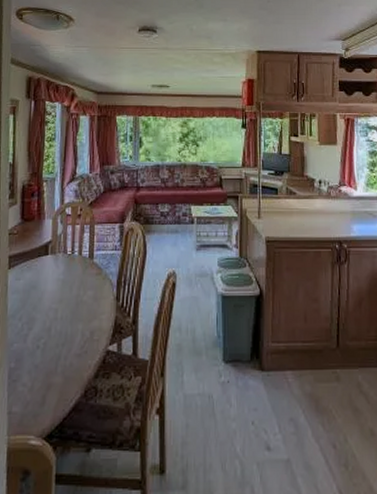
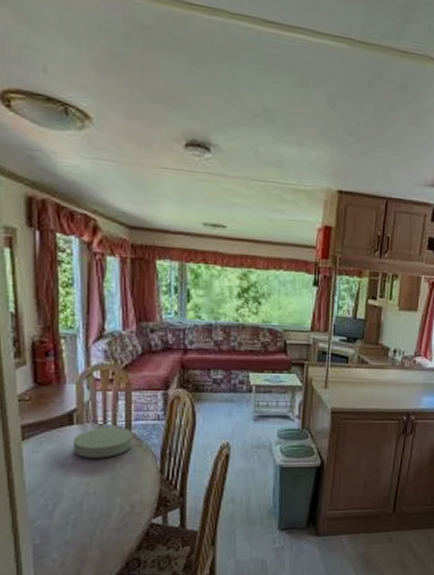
plate: none [46,256,95,286] -> present [72,427,133,459]

